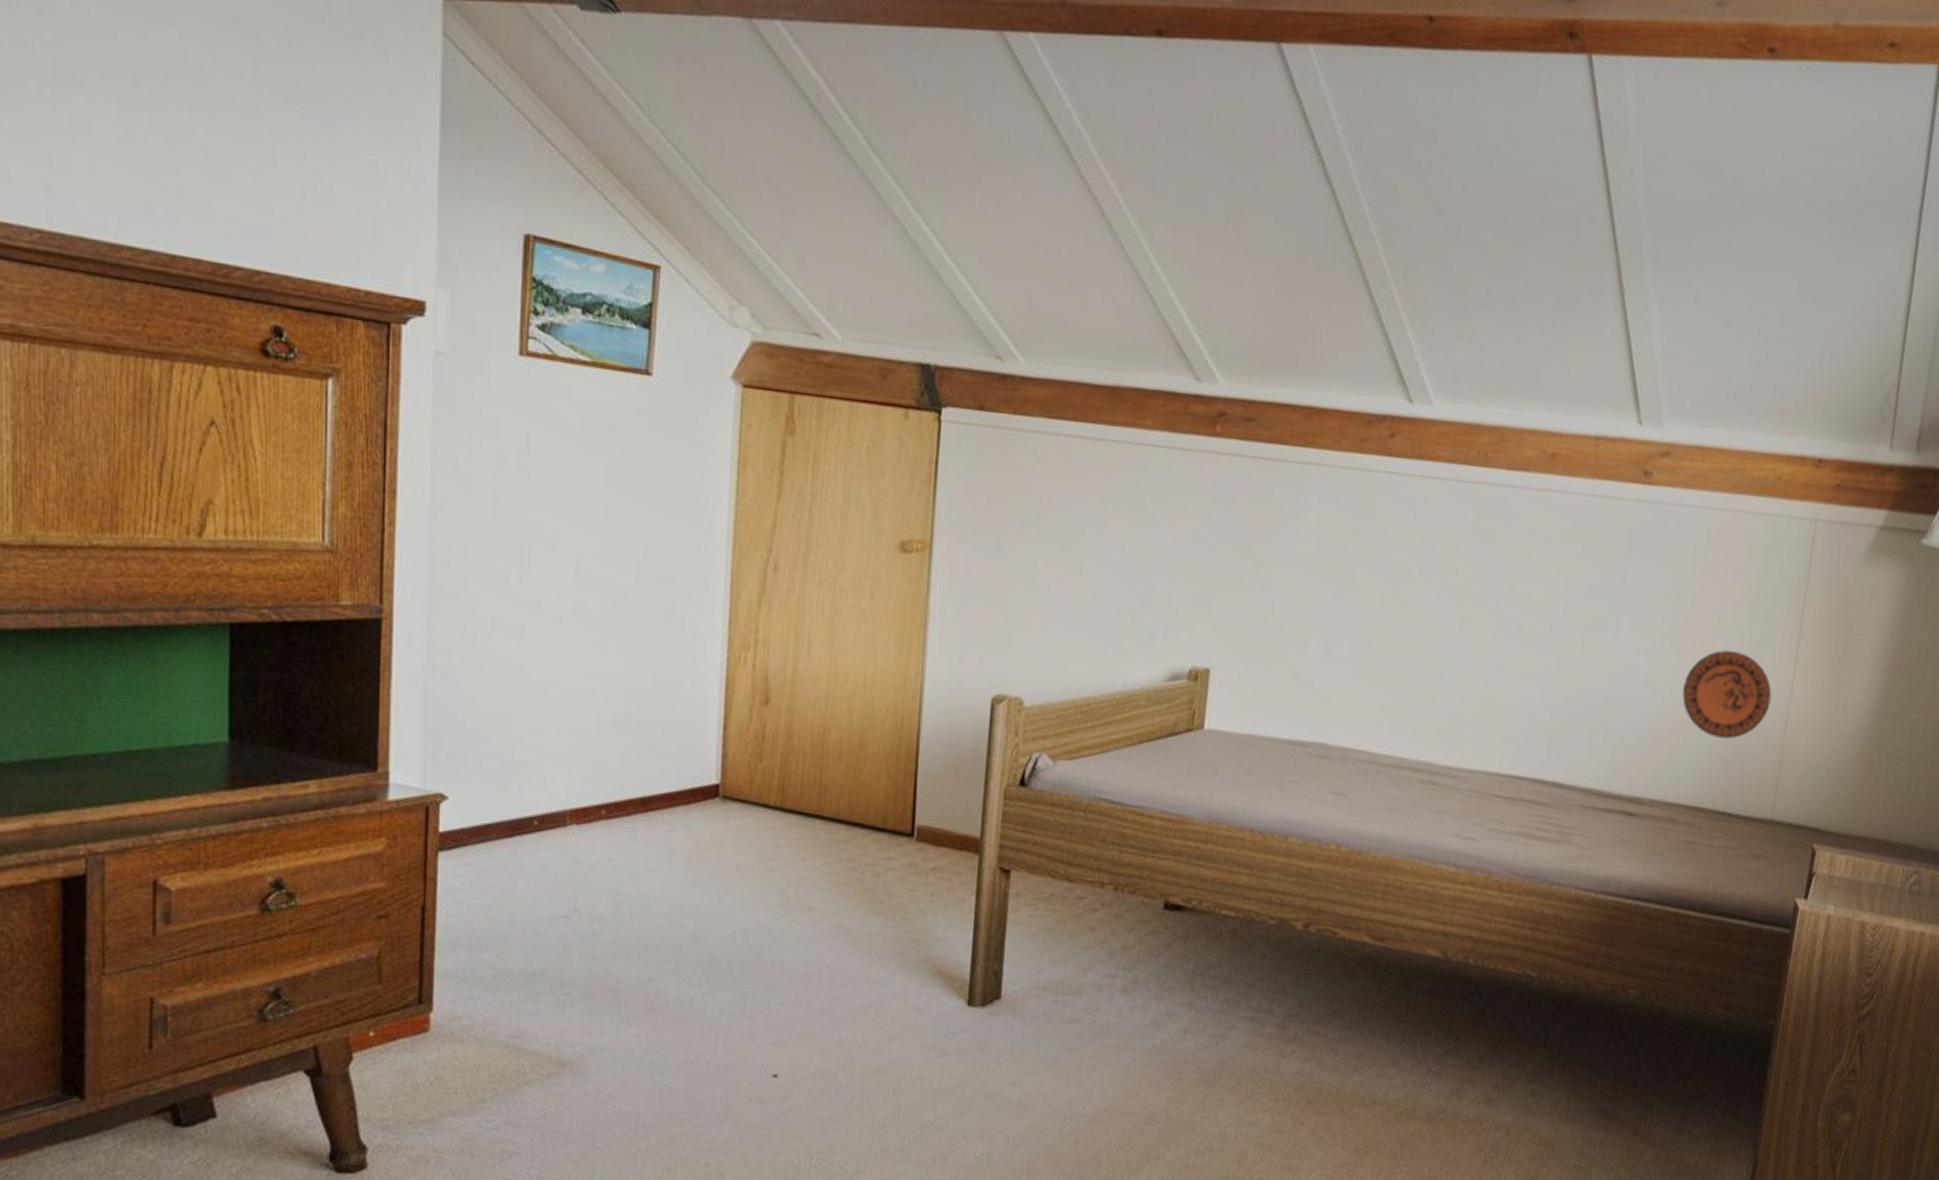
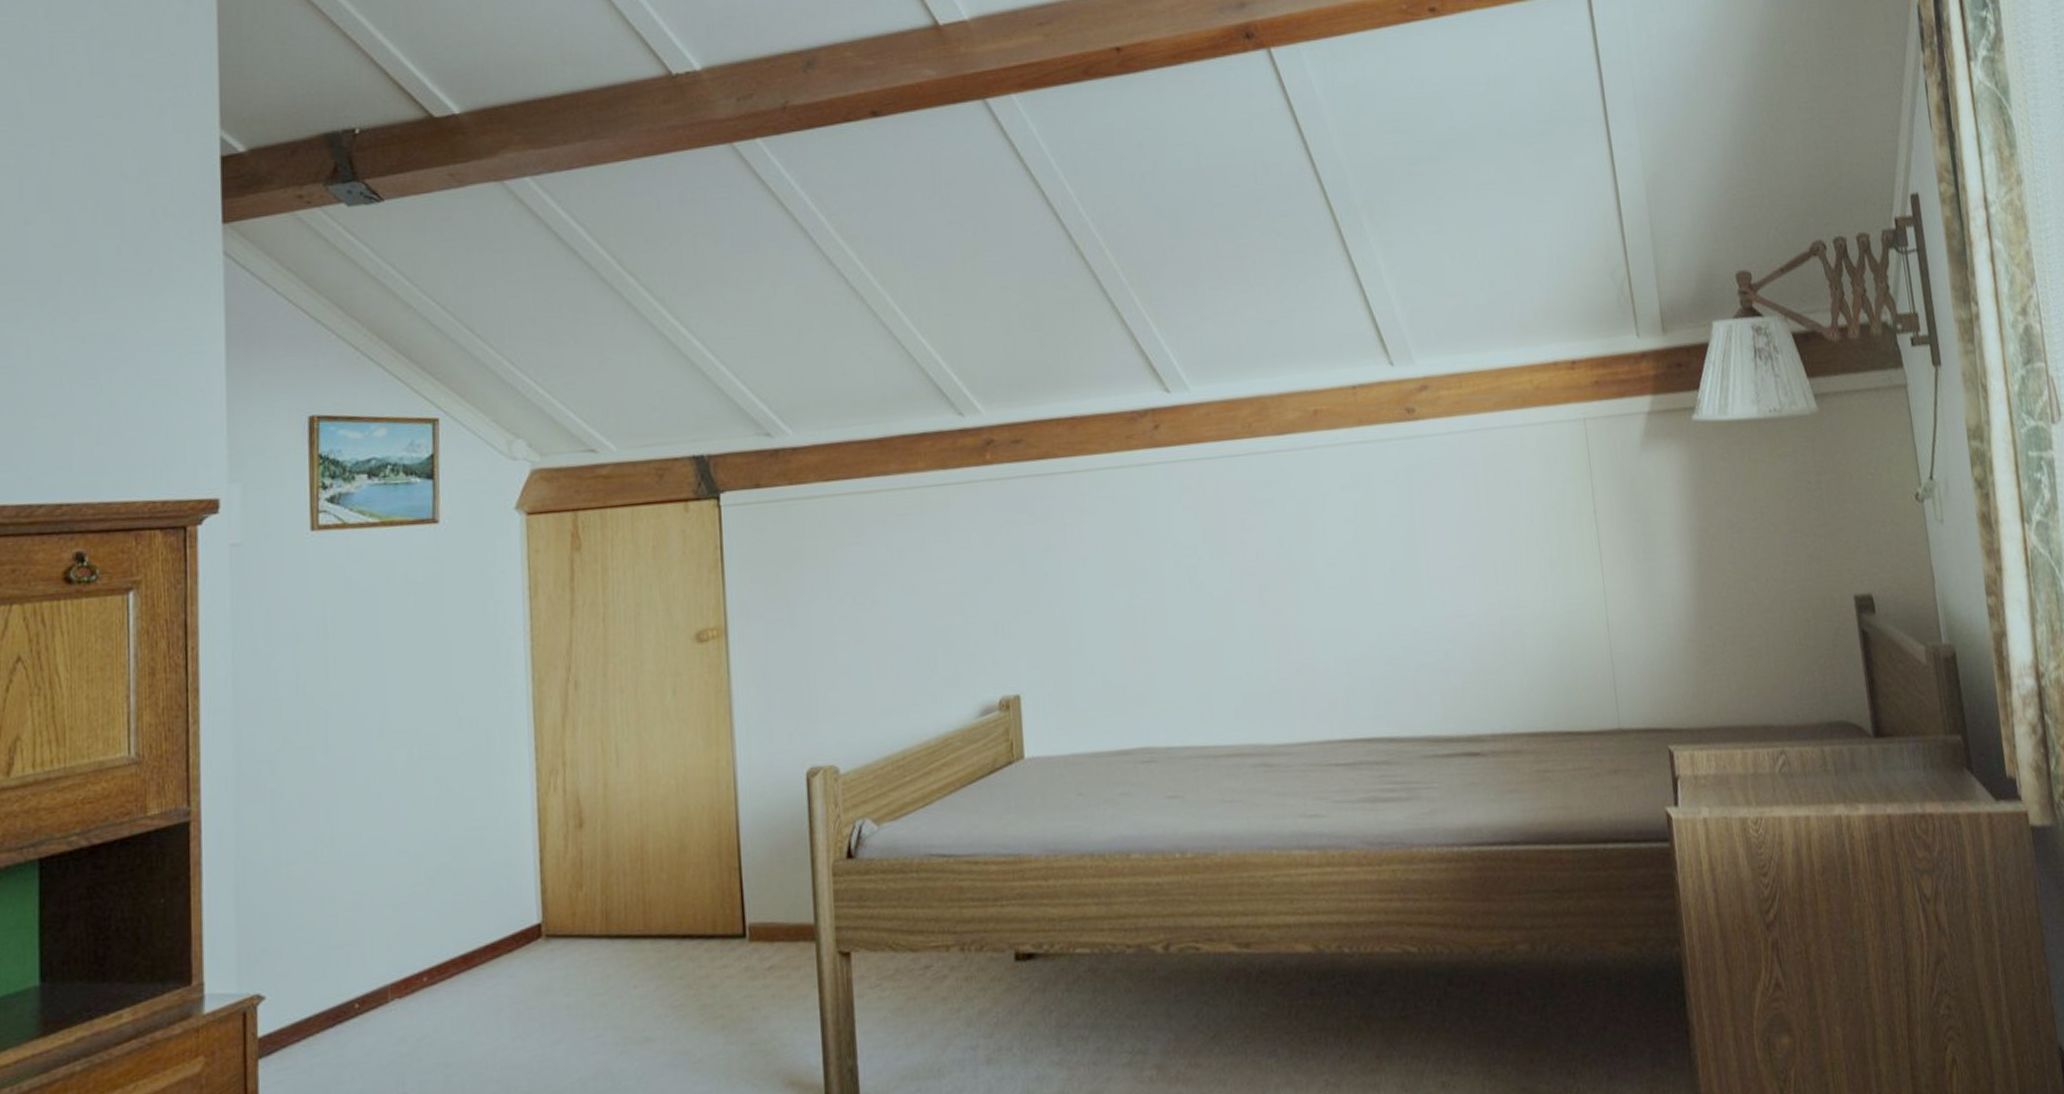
decorative plate: present [1681,650,1772,739] -> none [1495,564,1587,657]

